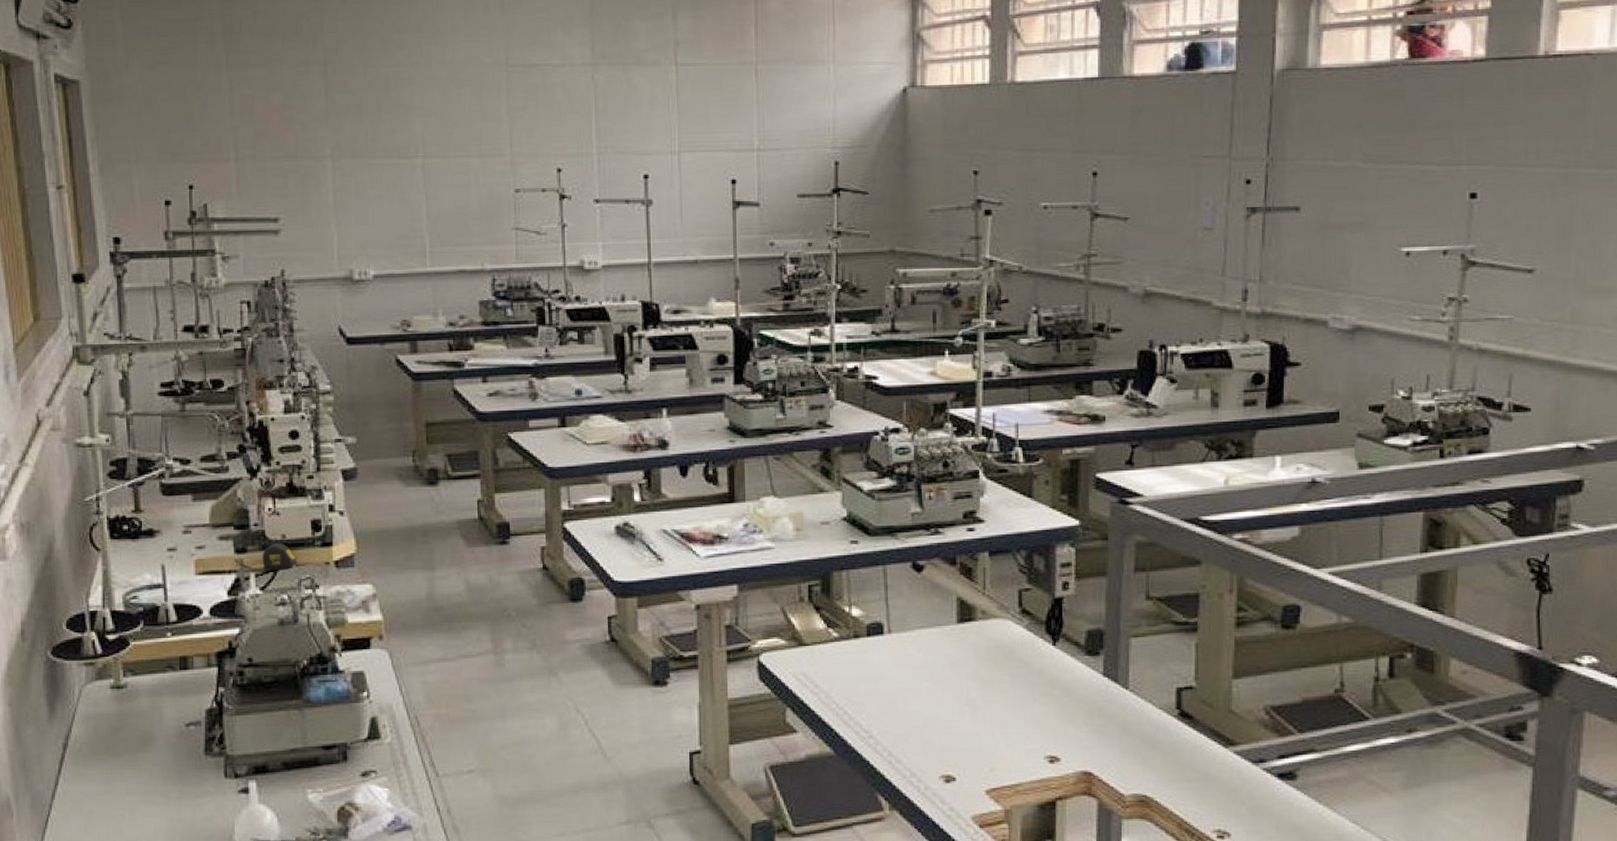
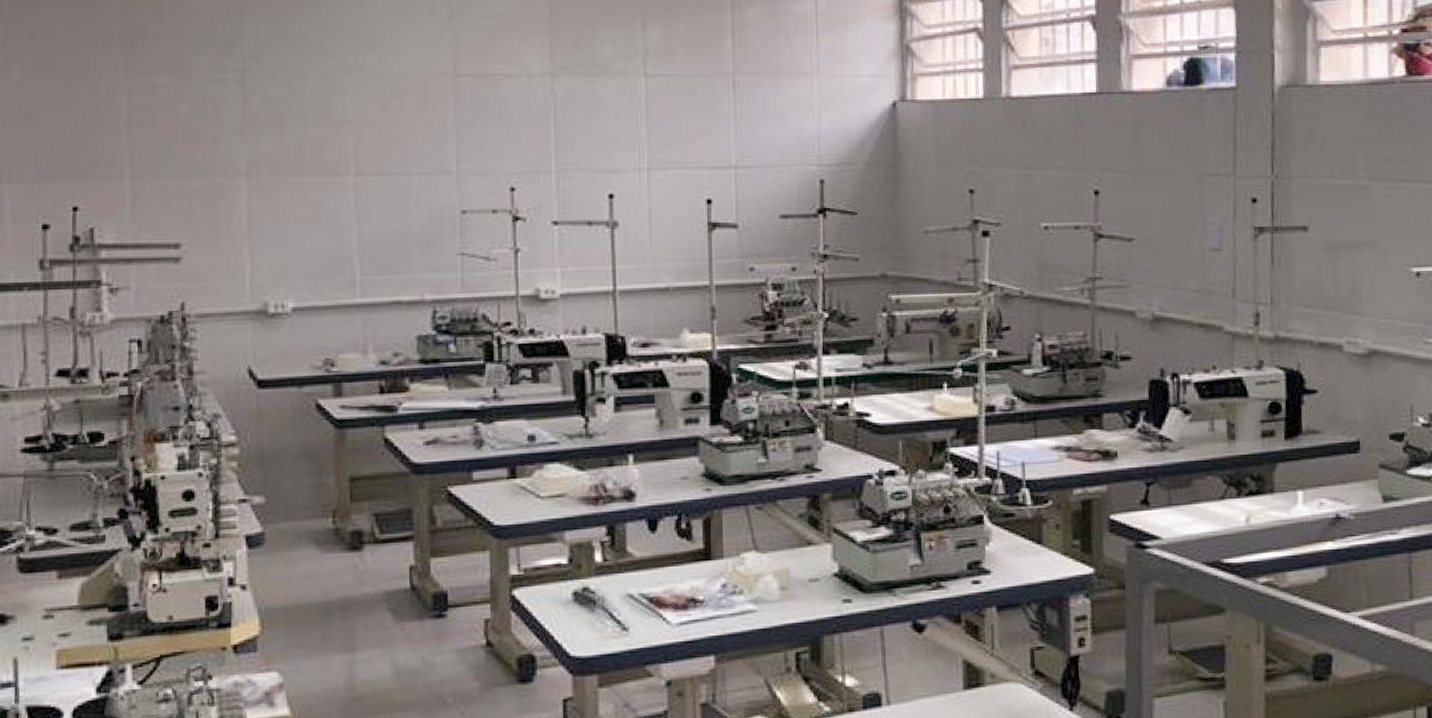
tape measure: present [234,542,298,571] -> none [106,625,187,662]

